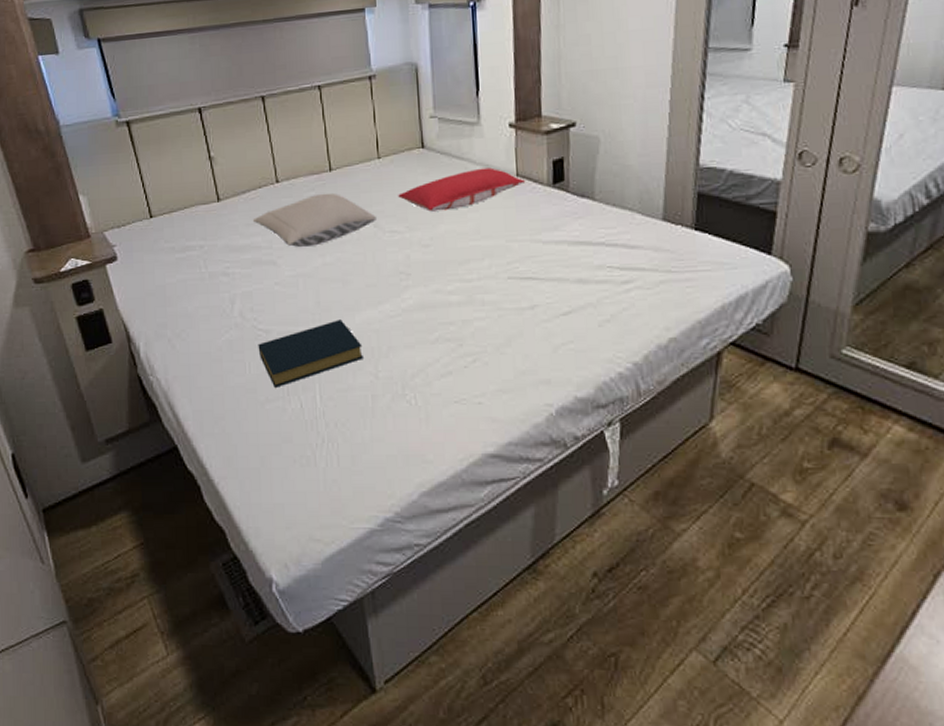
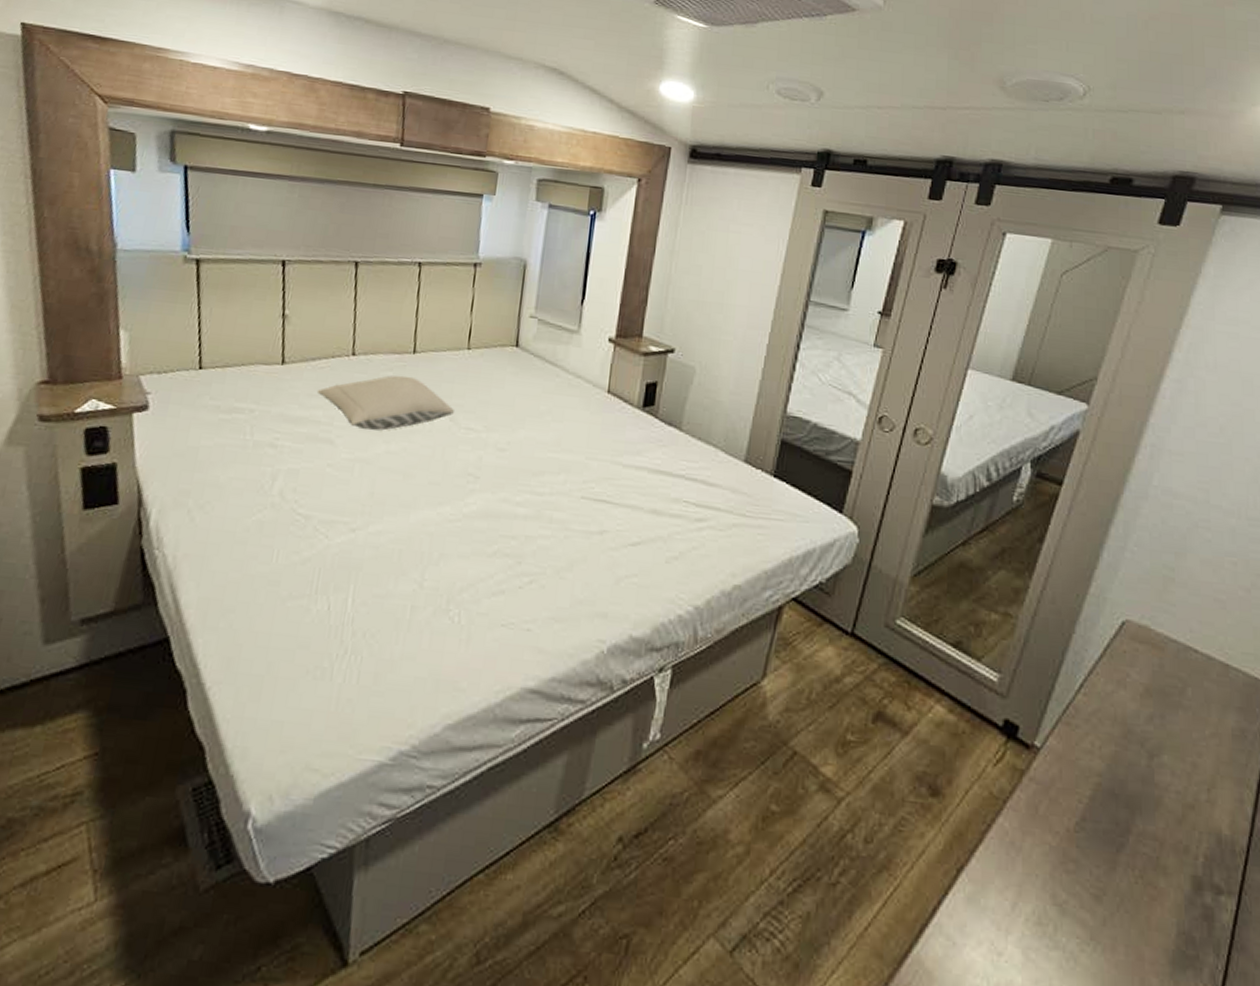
hardback book: present [258,319,363,388] -> none [292,515,412,583]
pillow: present [398,167,526,212] -> none [482,378,616,416]

